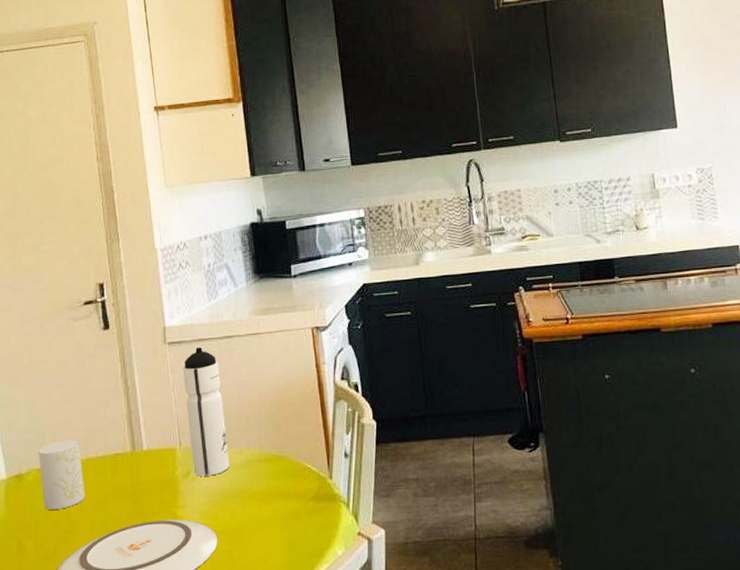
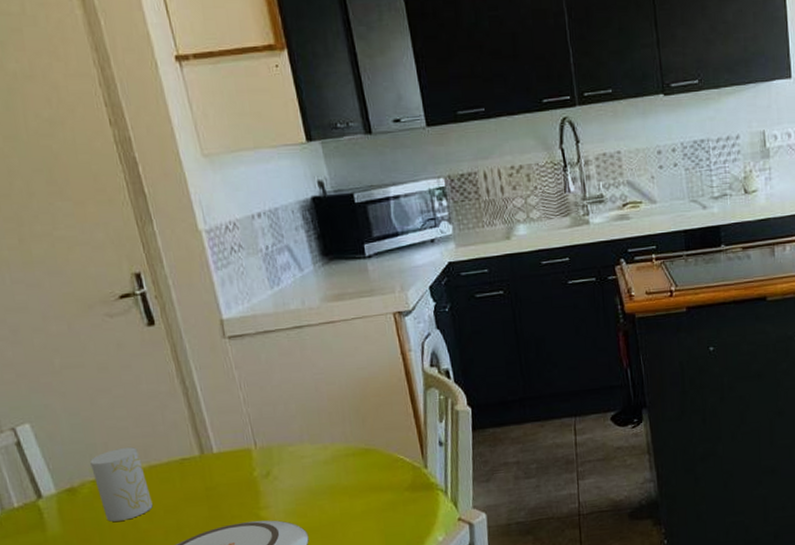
water bottle: present [182,348,230,476] -> none [248,340,314,476]

